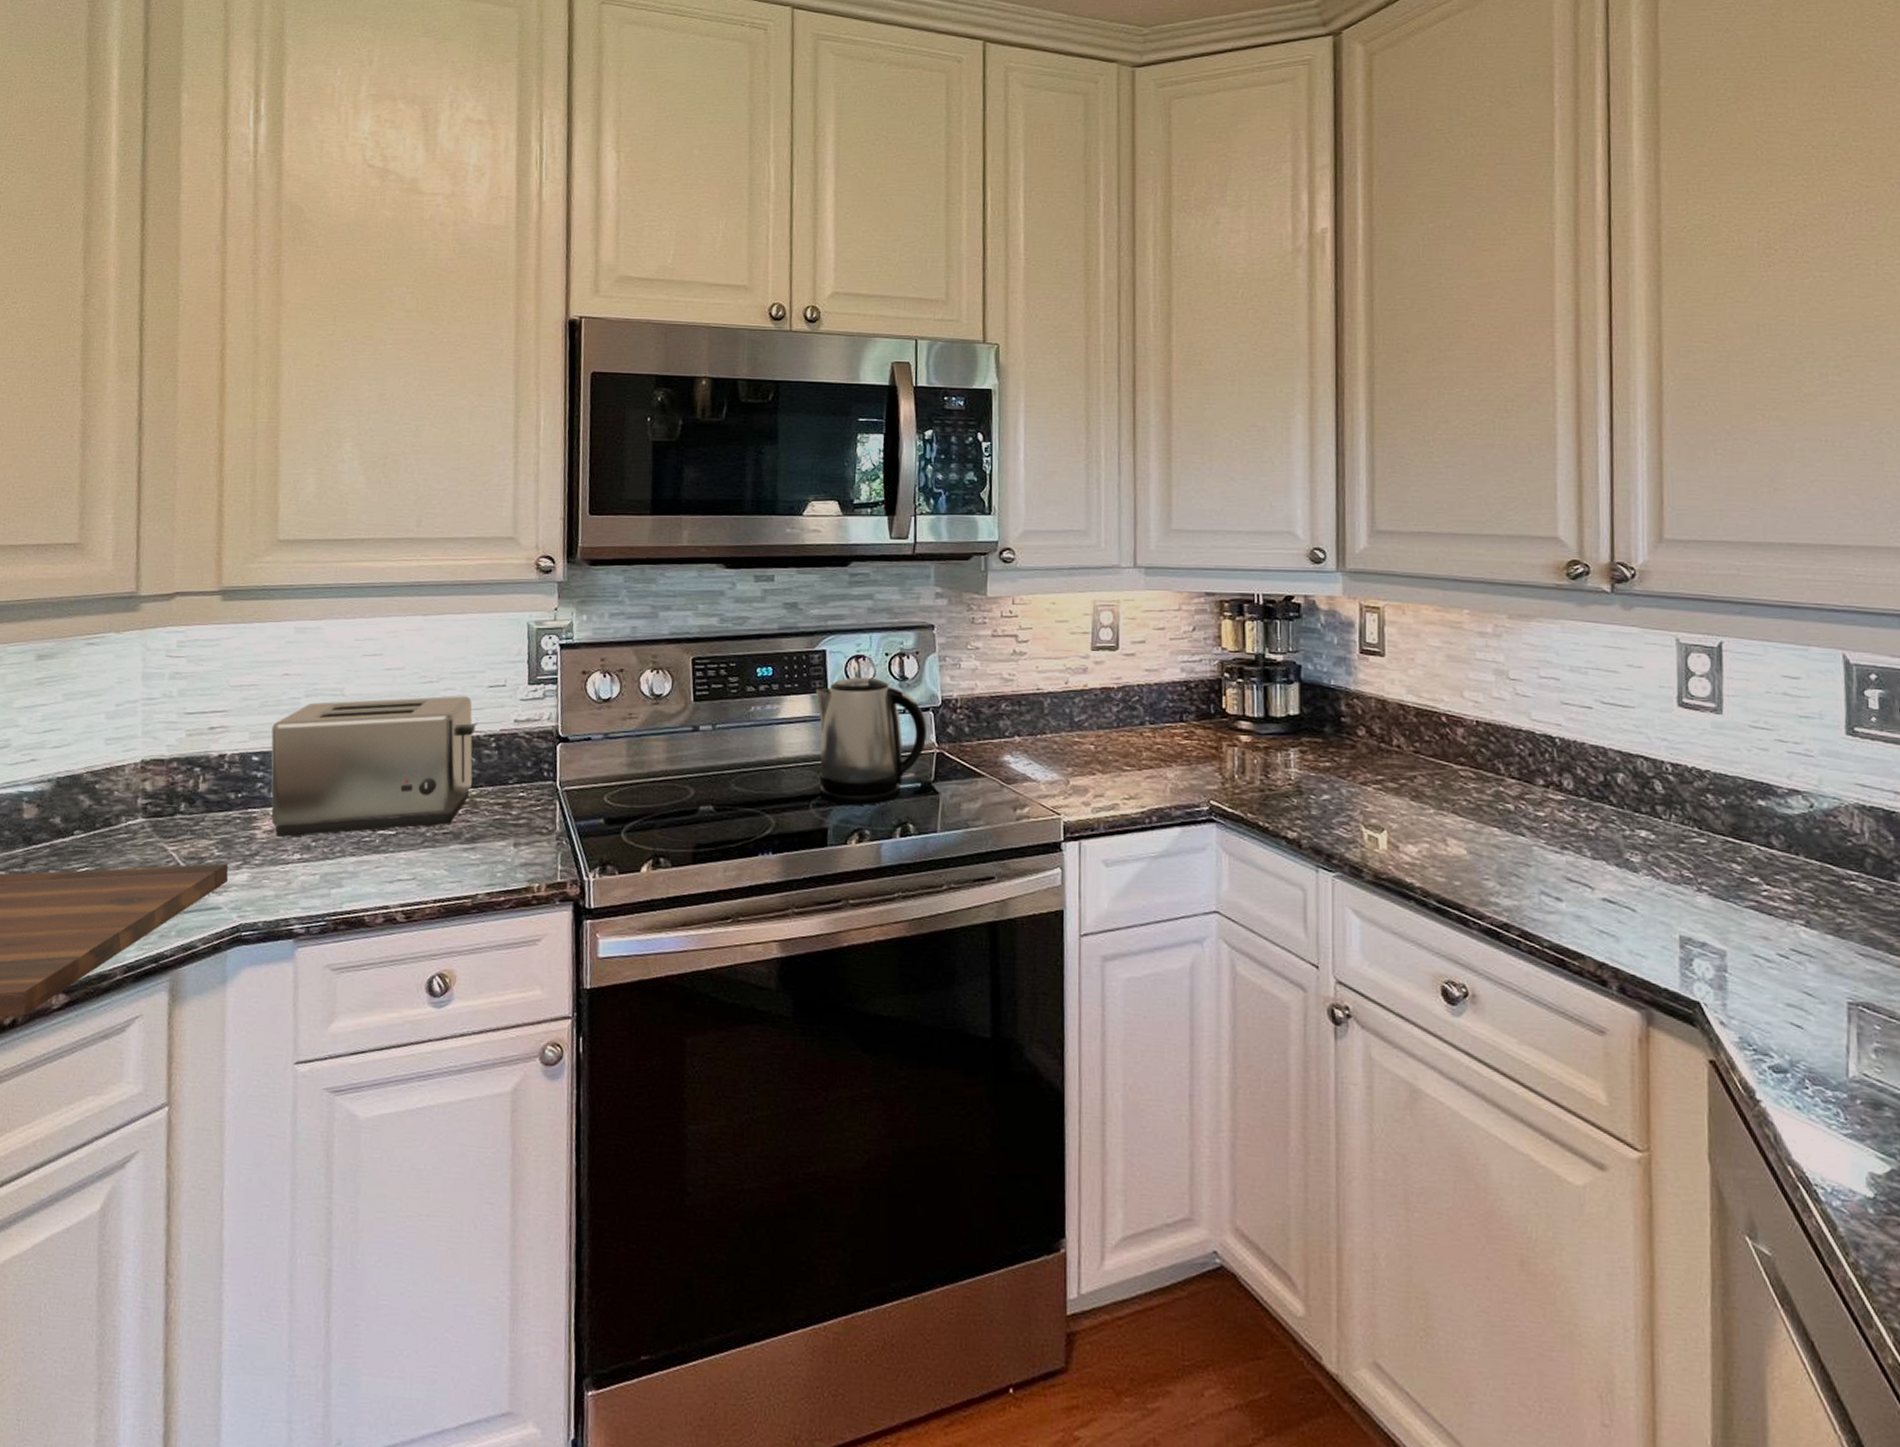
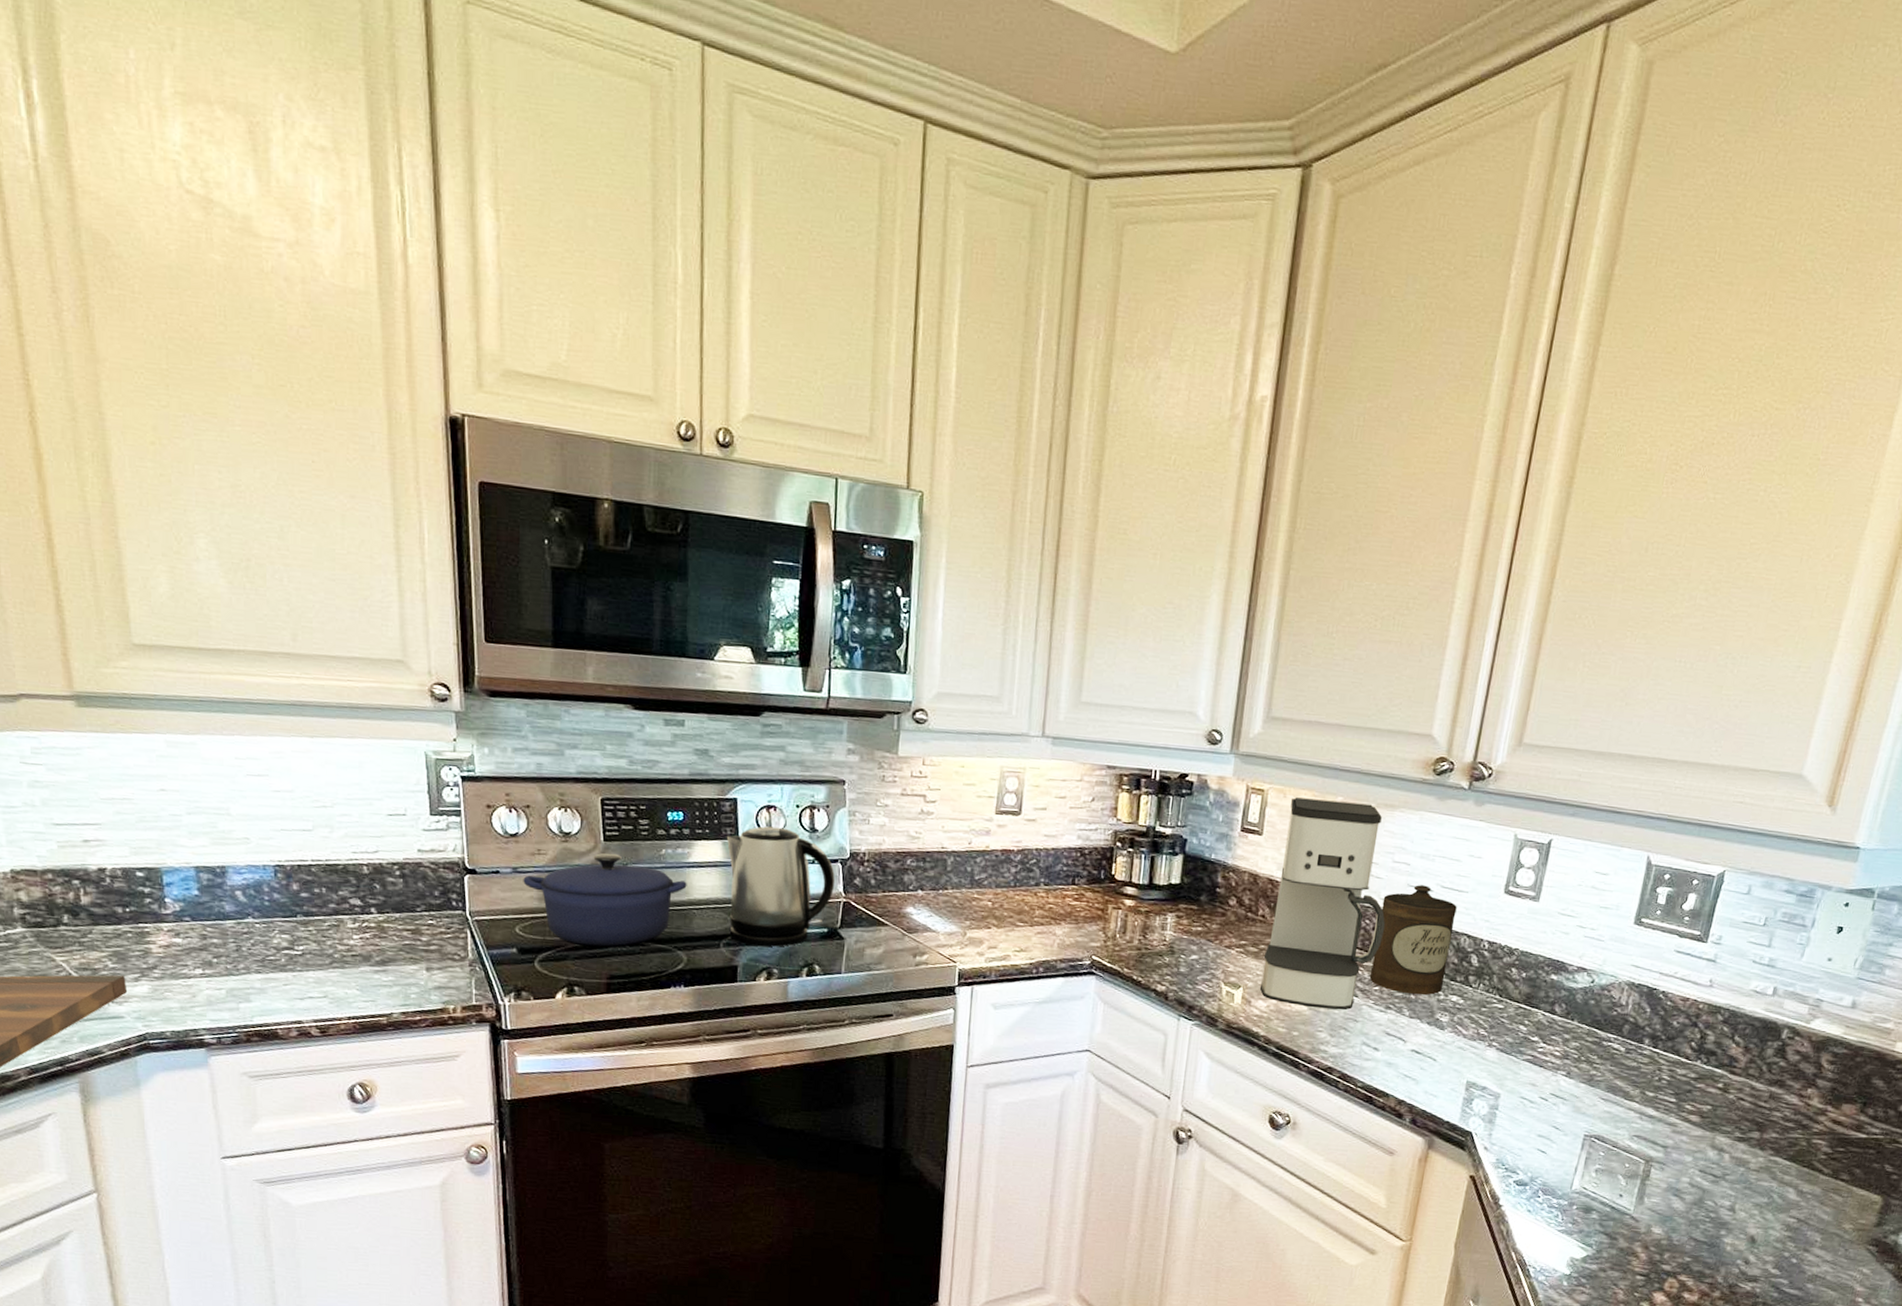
toaster: present [271,696,476,837] -> none [154,820,378,953]
cooking pot: none [613,713,776,815] -> present [523,853,687,949]
coffee maker: none [1406,613,1544,853] -> present [1260,797,1386,1010]
canister: none [1535,702,1626,831] -> present [1370,885,1457,995]

